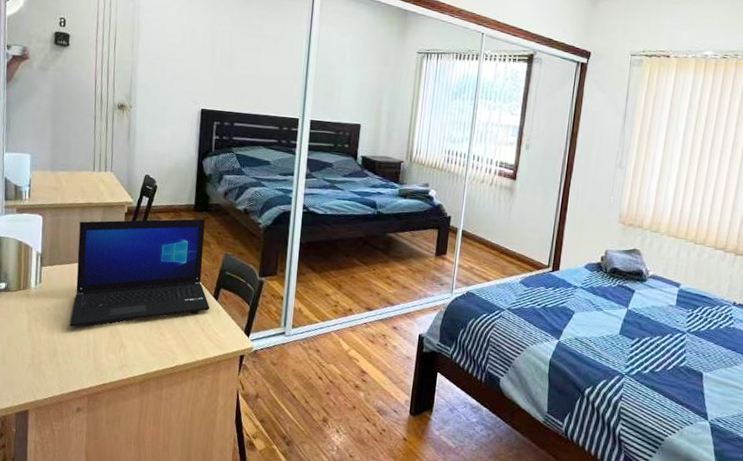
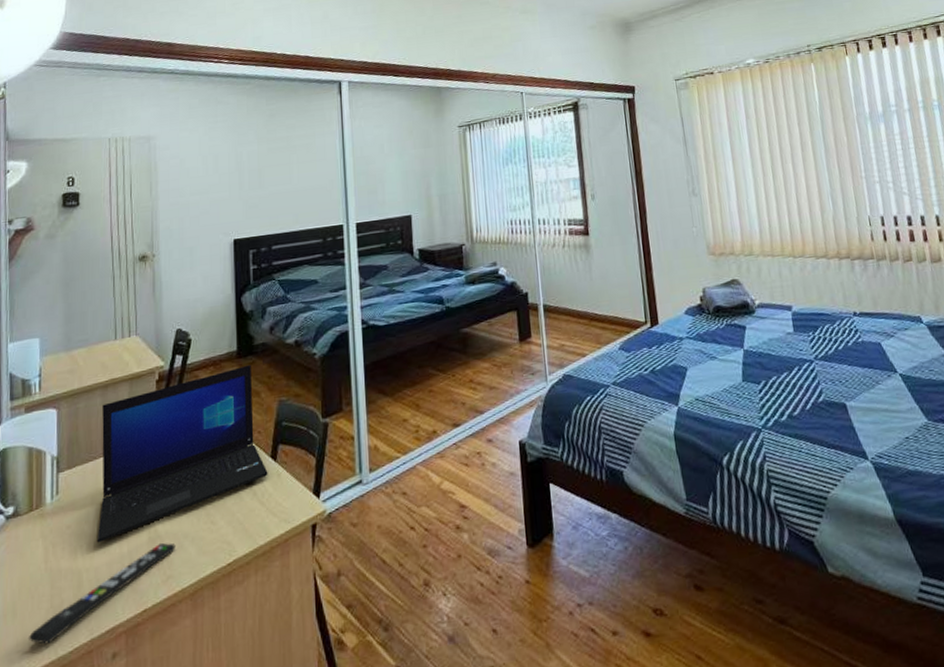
remote control: none [14,338,131,389] -> present [29,542,176,645]

